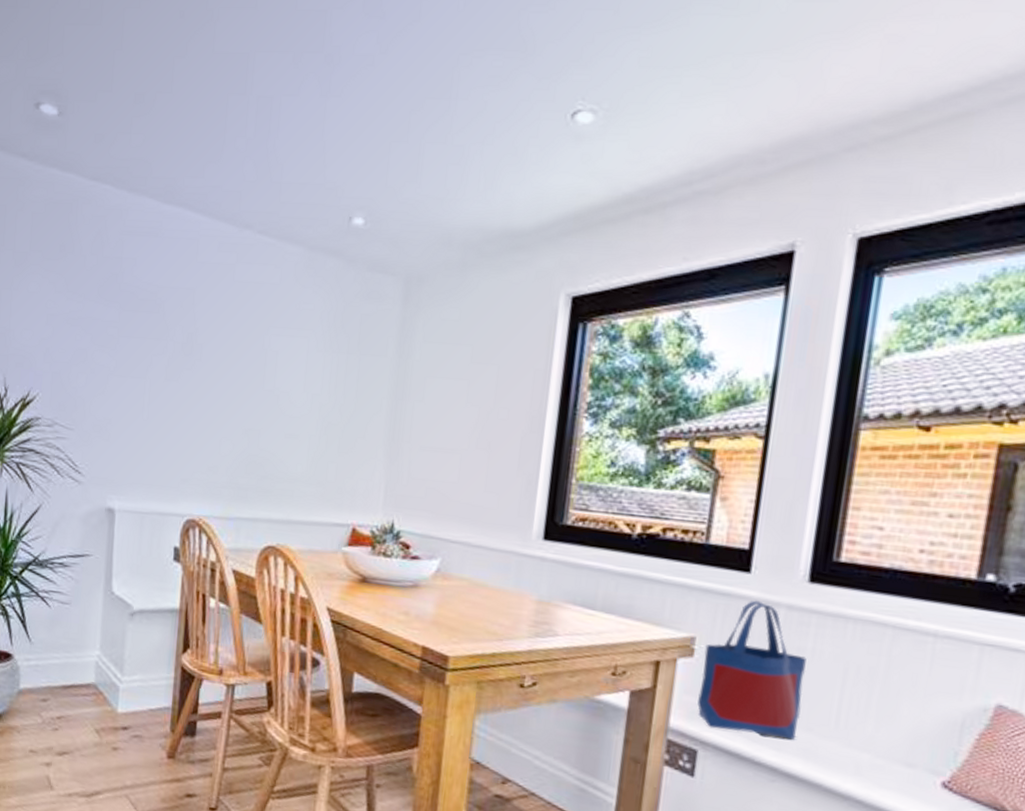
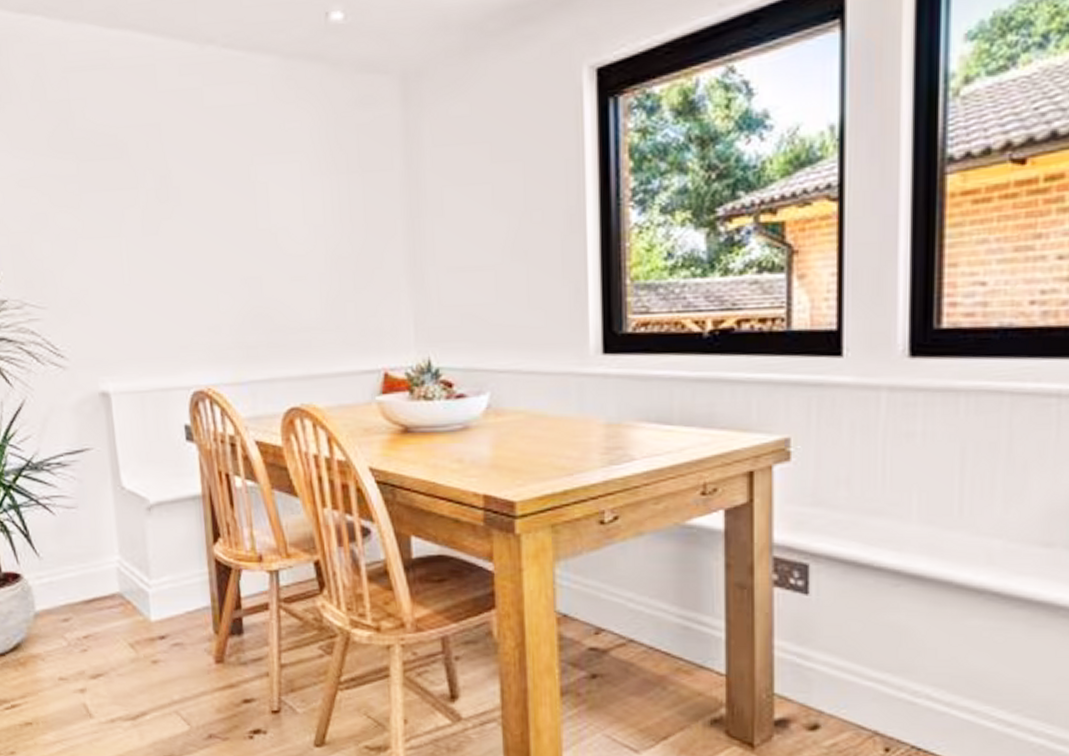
tote bag: present [697,600,807,740] -> none [802,386,919,537]

